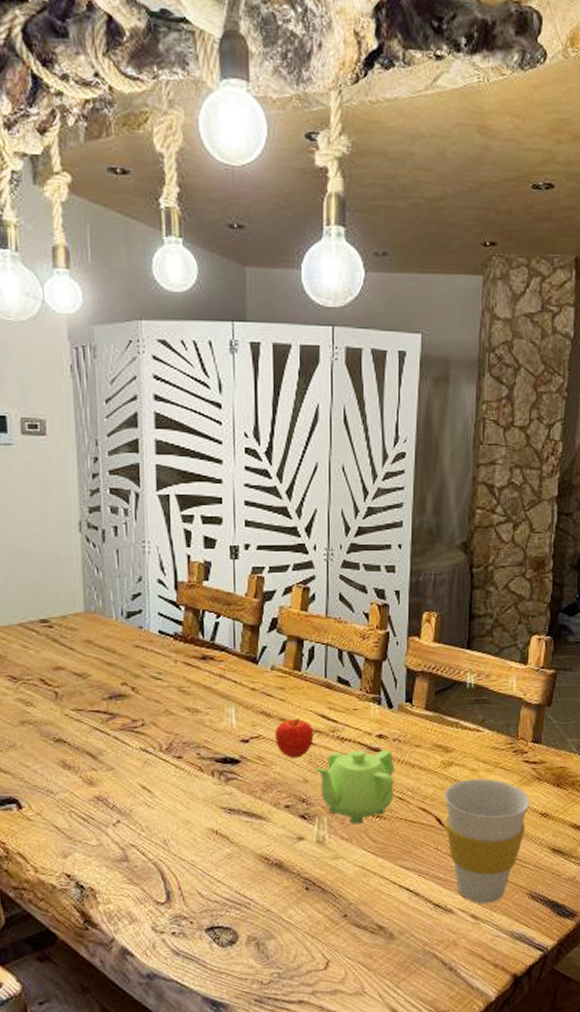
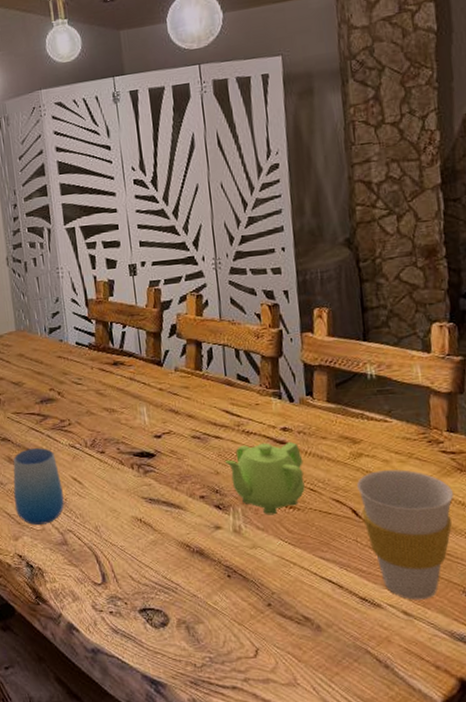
cup: none [66,751,129,841] -> present [13,448,65,526]
fruit: present [275,718,314,758] -> none [184,414,221,452]

